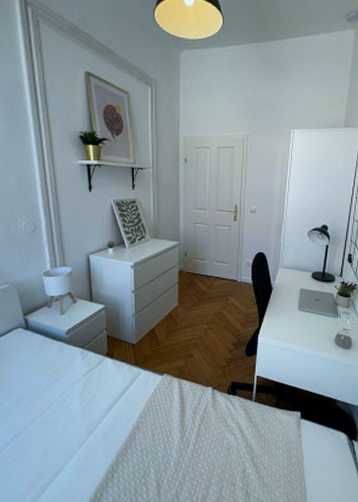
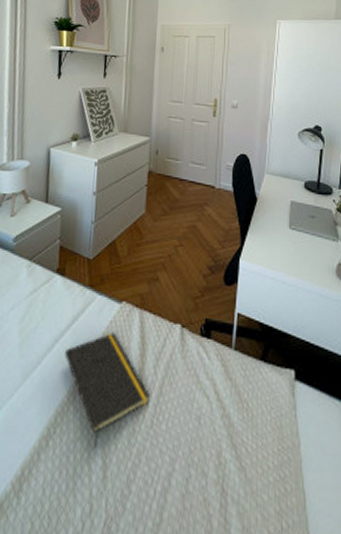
notepad: none [119,396,191,475] -> present [64,332,151,448]

